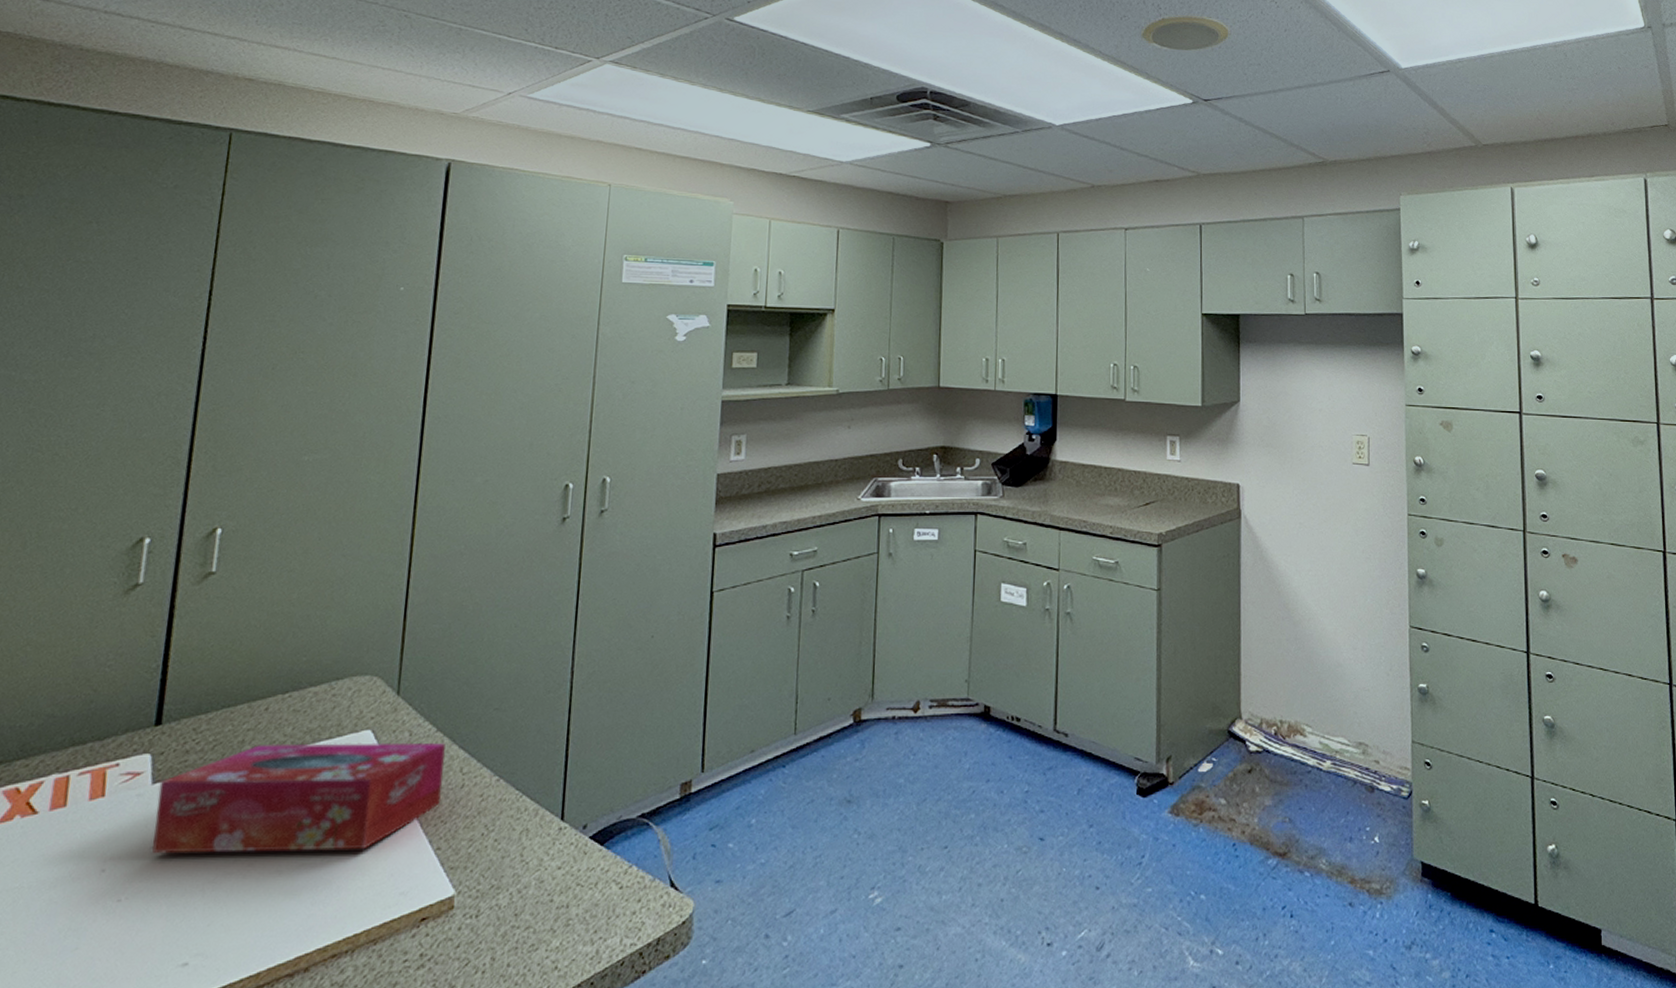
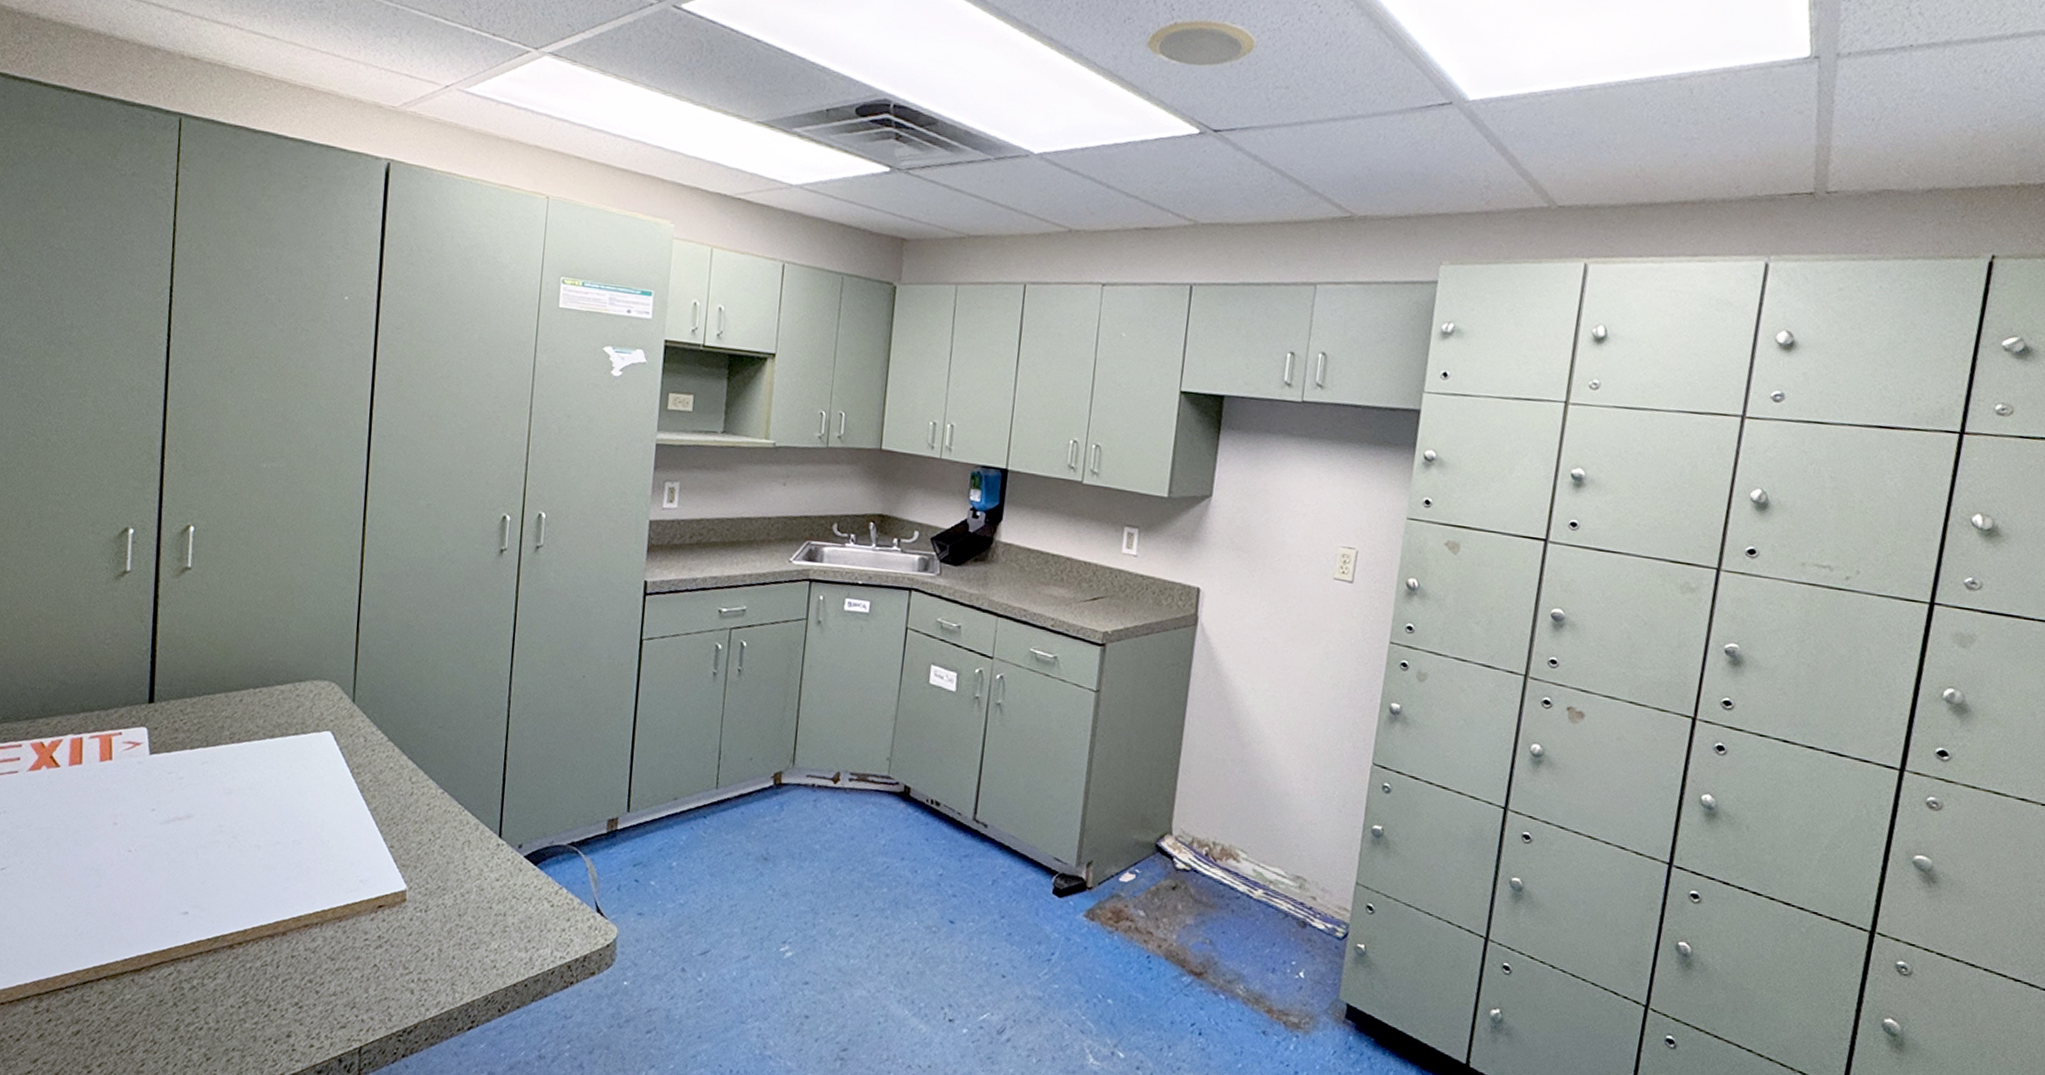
tissue box: present [152,742,445,854] -> none [154,732,396,838]

